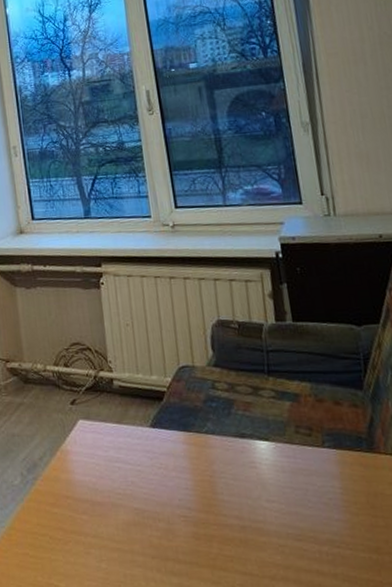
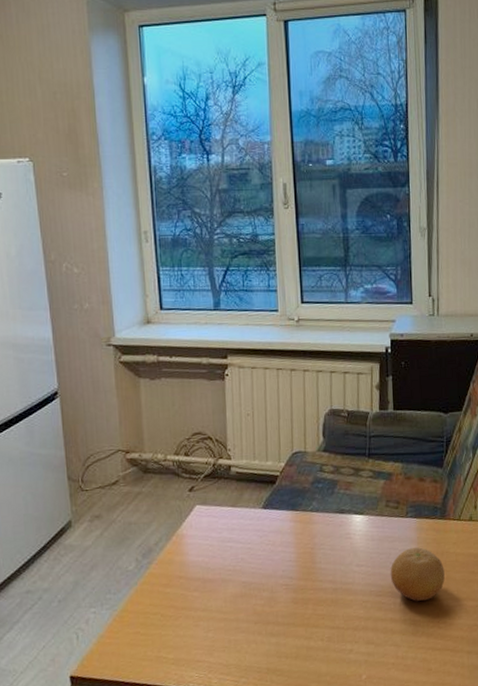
fruit: none [309,485,383,552] -> present [390,547,445,601]

